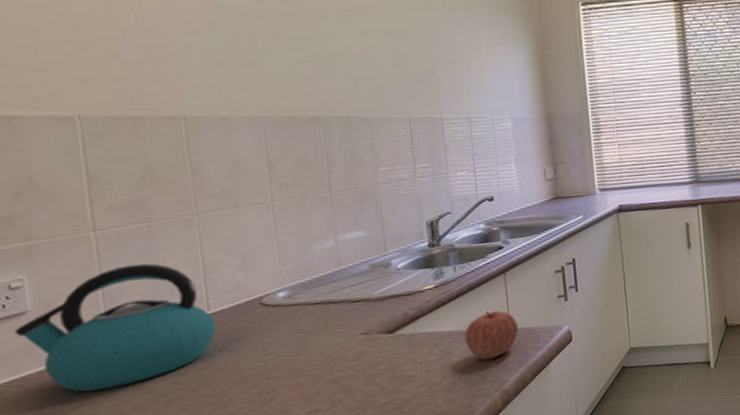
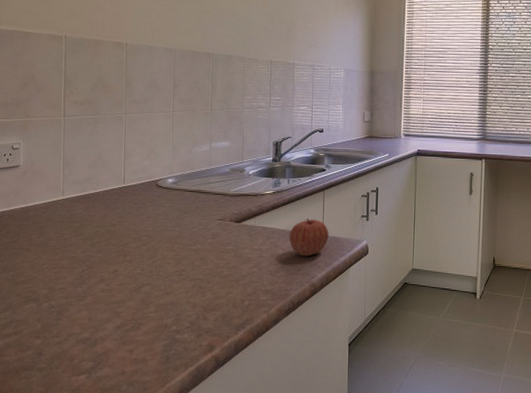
kettle: present [14,263,217,393] -> none [11,143,127,228]

